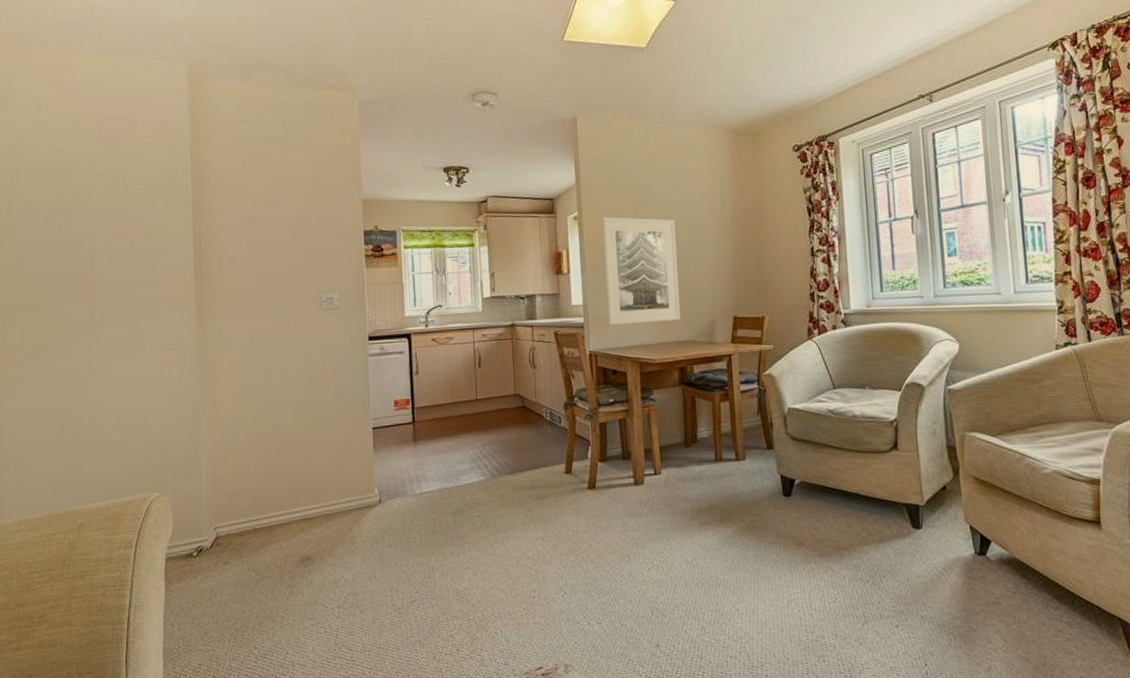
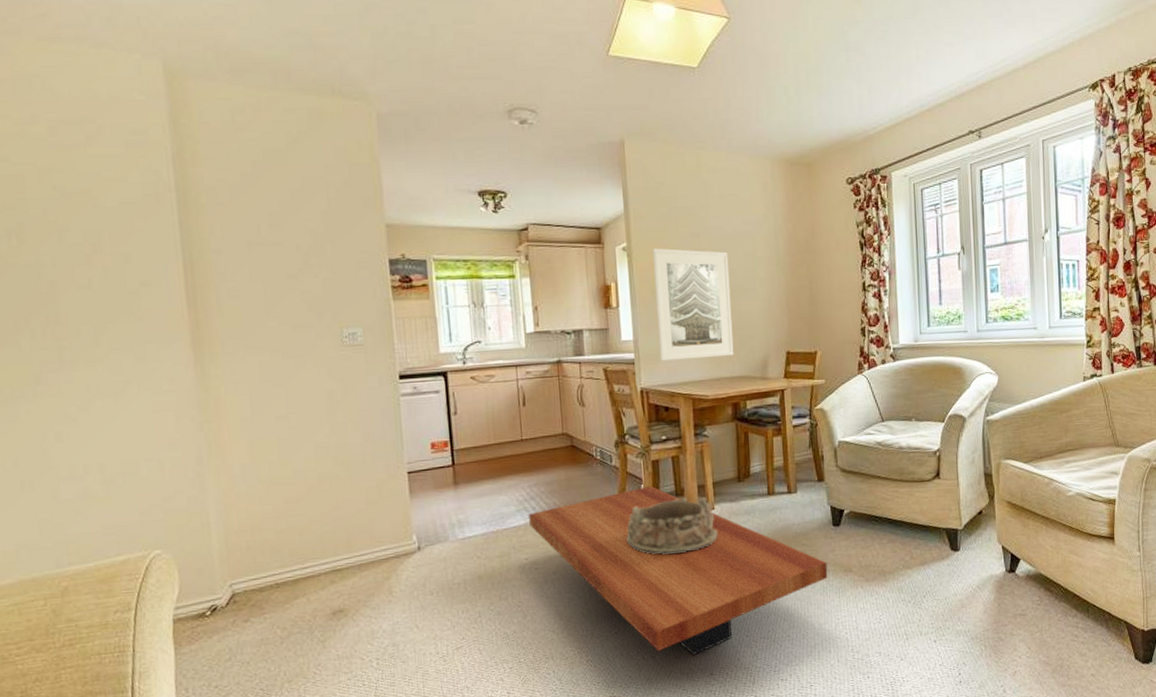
coffee table: none [481,448,779,625] -> present [529,485,828,656]
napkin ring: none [574,461,664,518] -> present [627,497,718,555]

